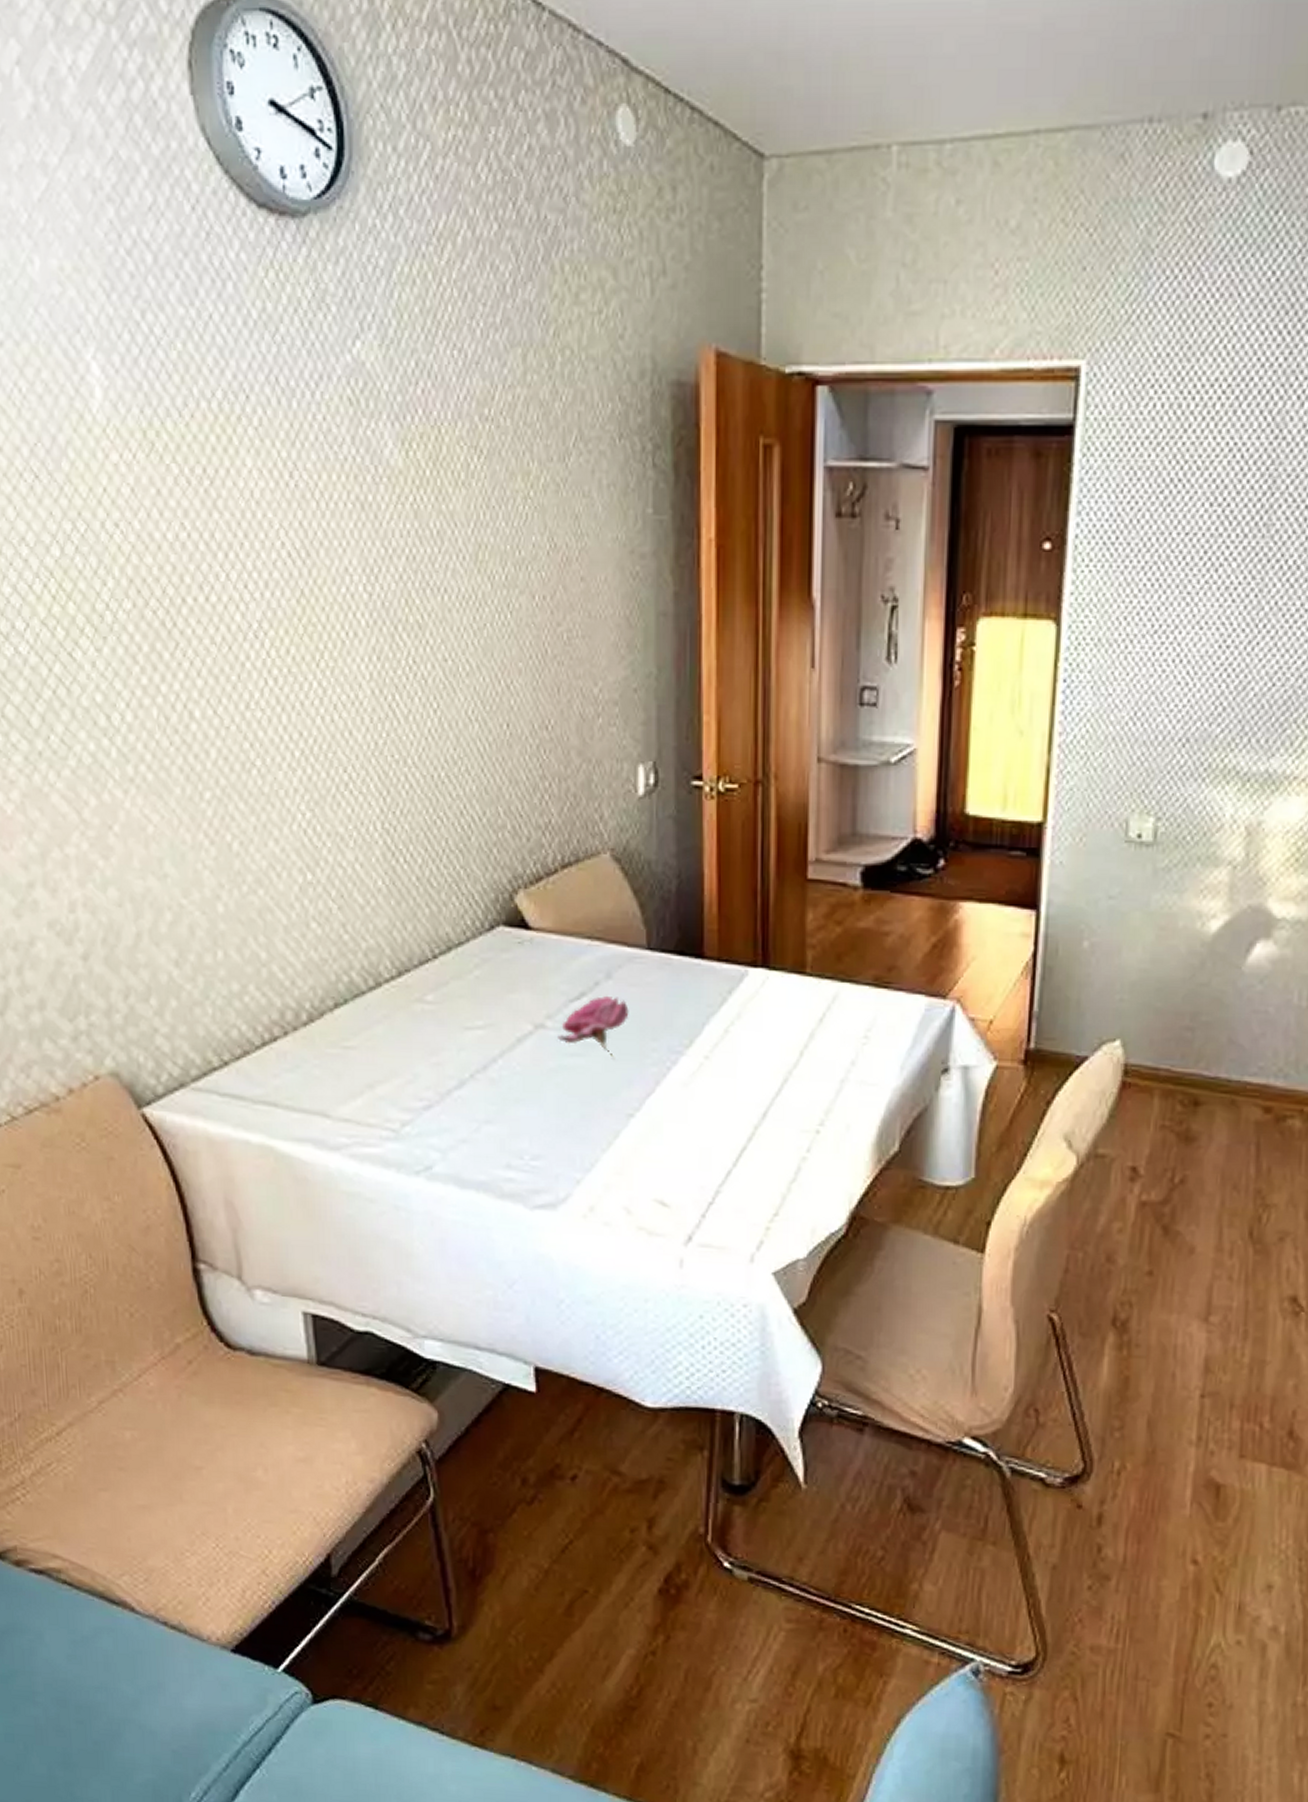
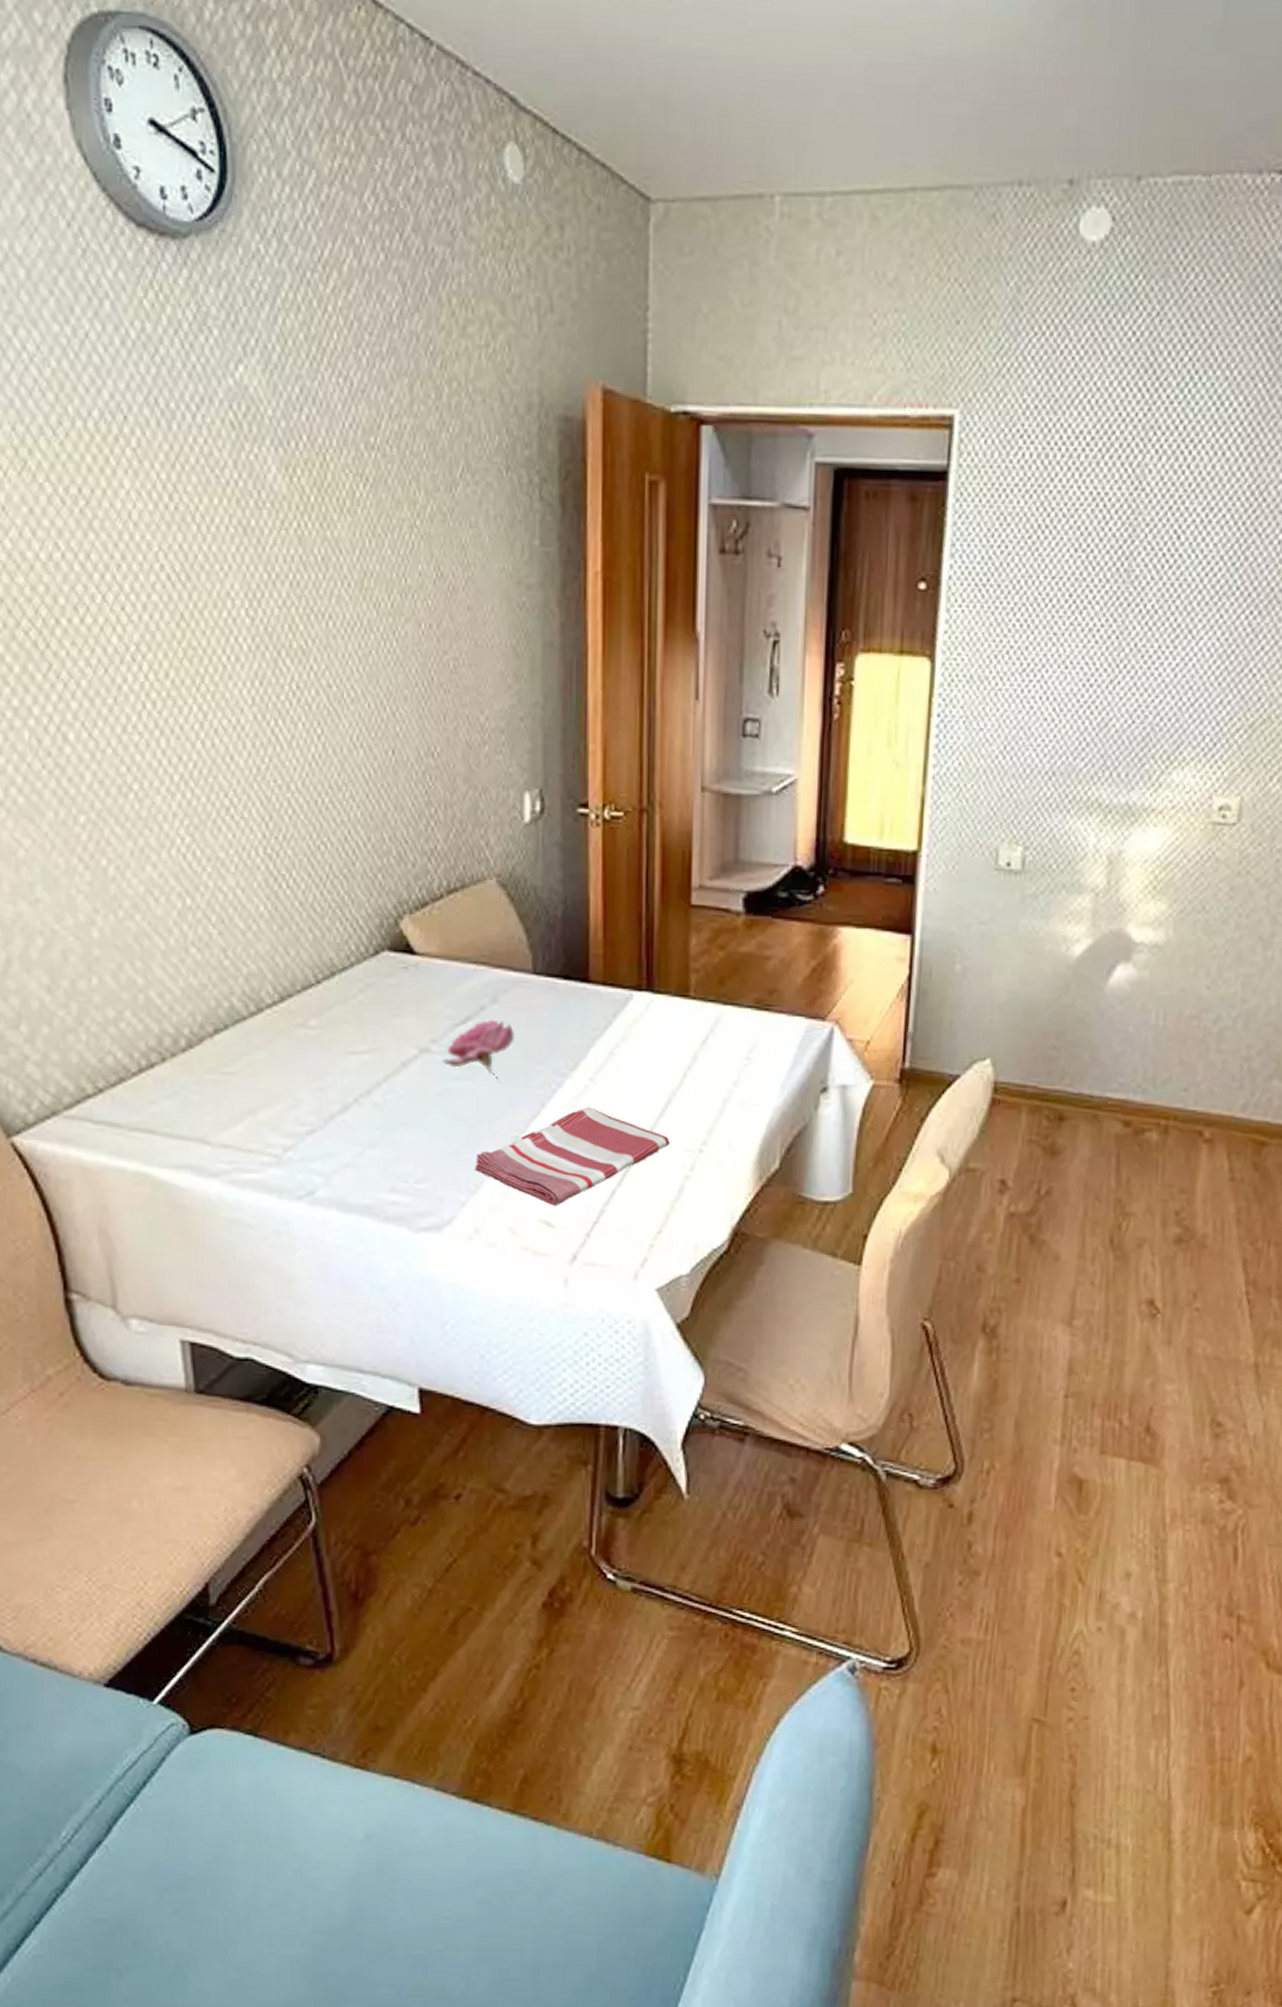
dish towel: none [590,1085,786,1185] -> present [475,1107,670,1206]

